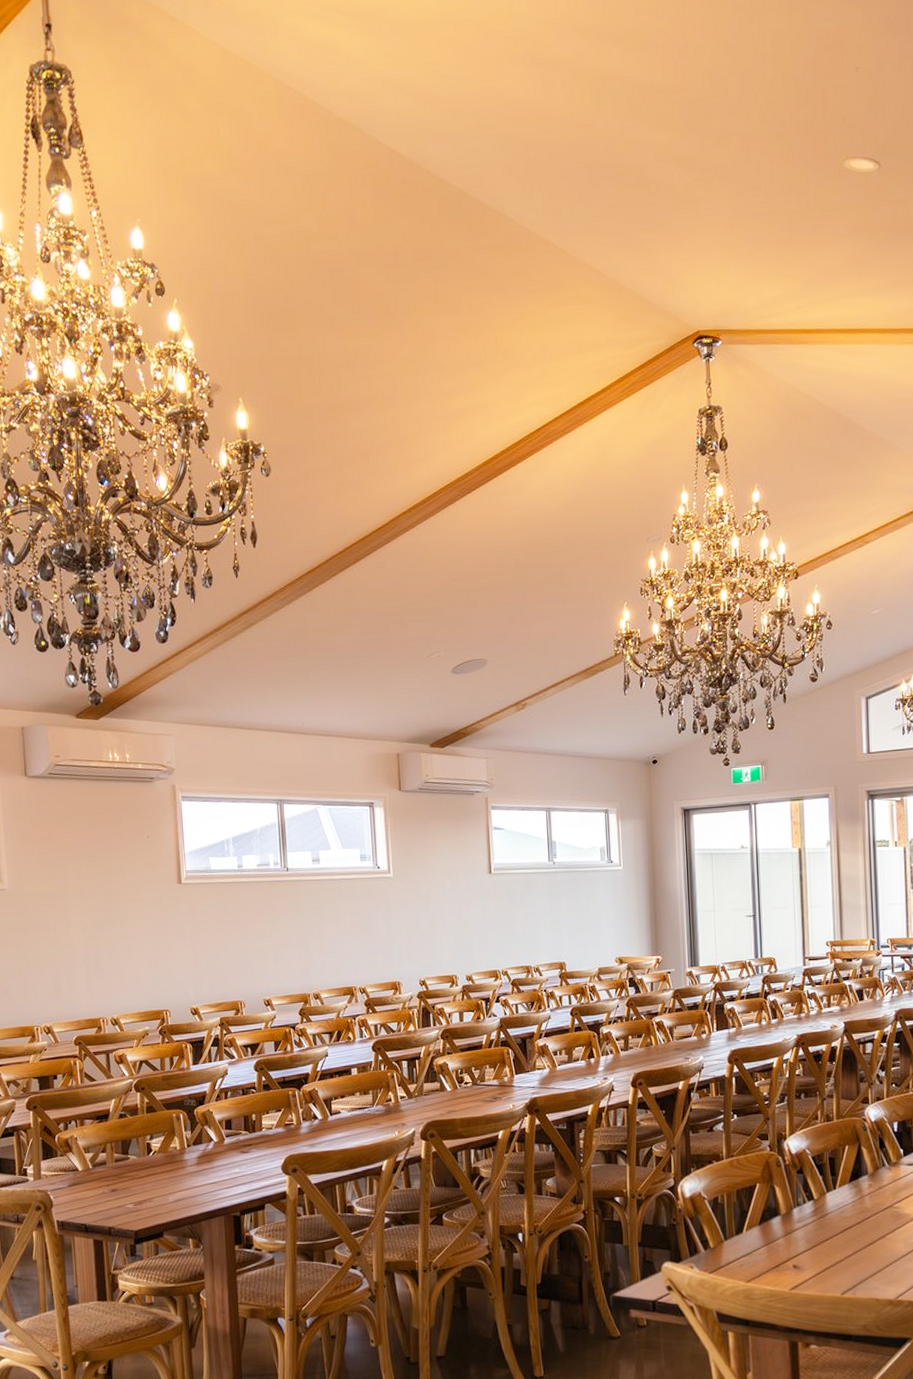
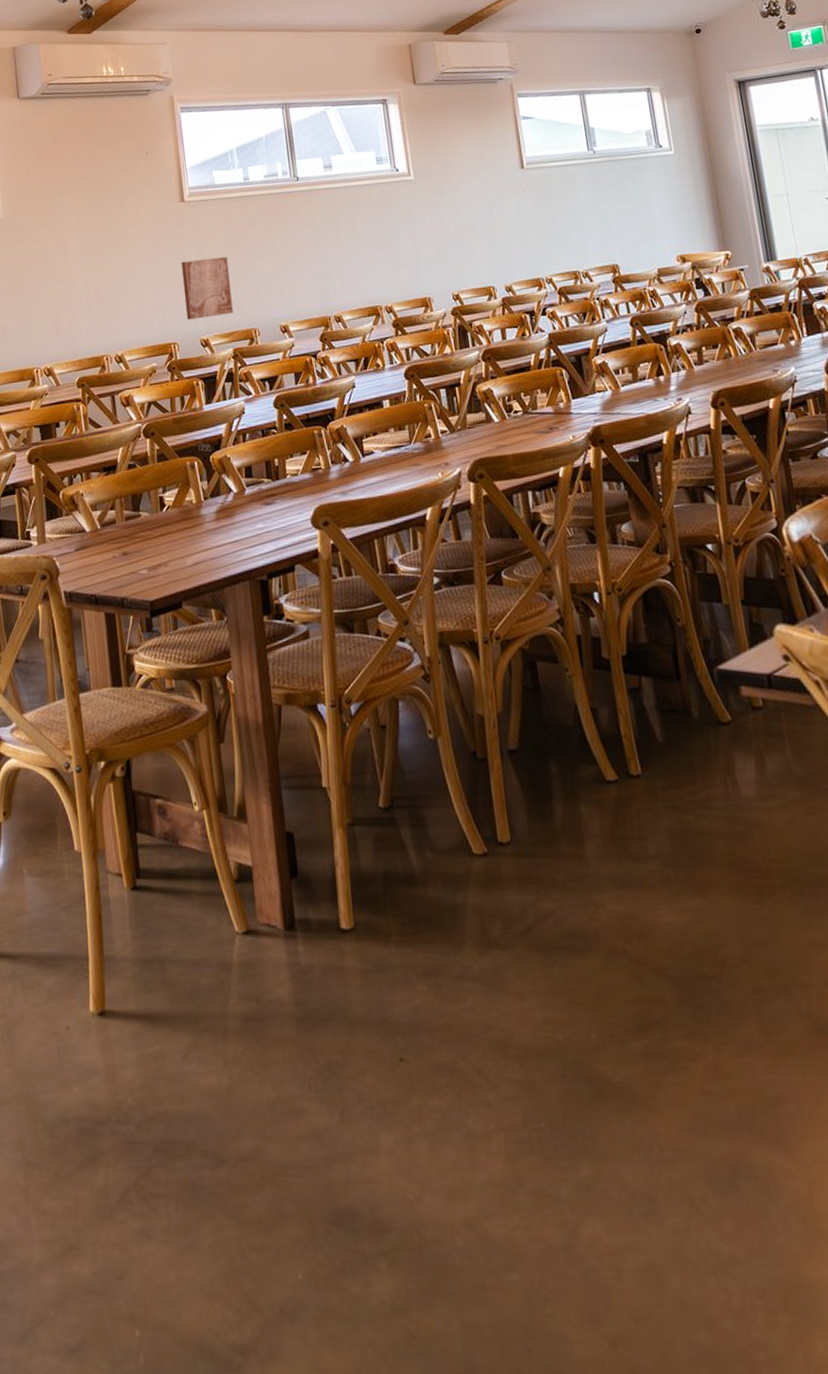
wall art: none [175,935,222,990] -> present [181,256,233,320]

